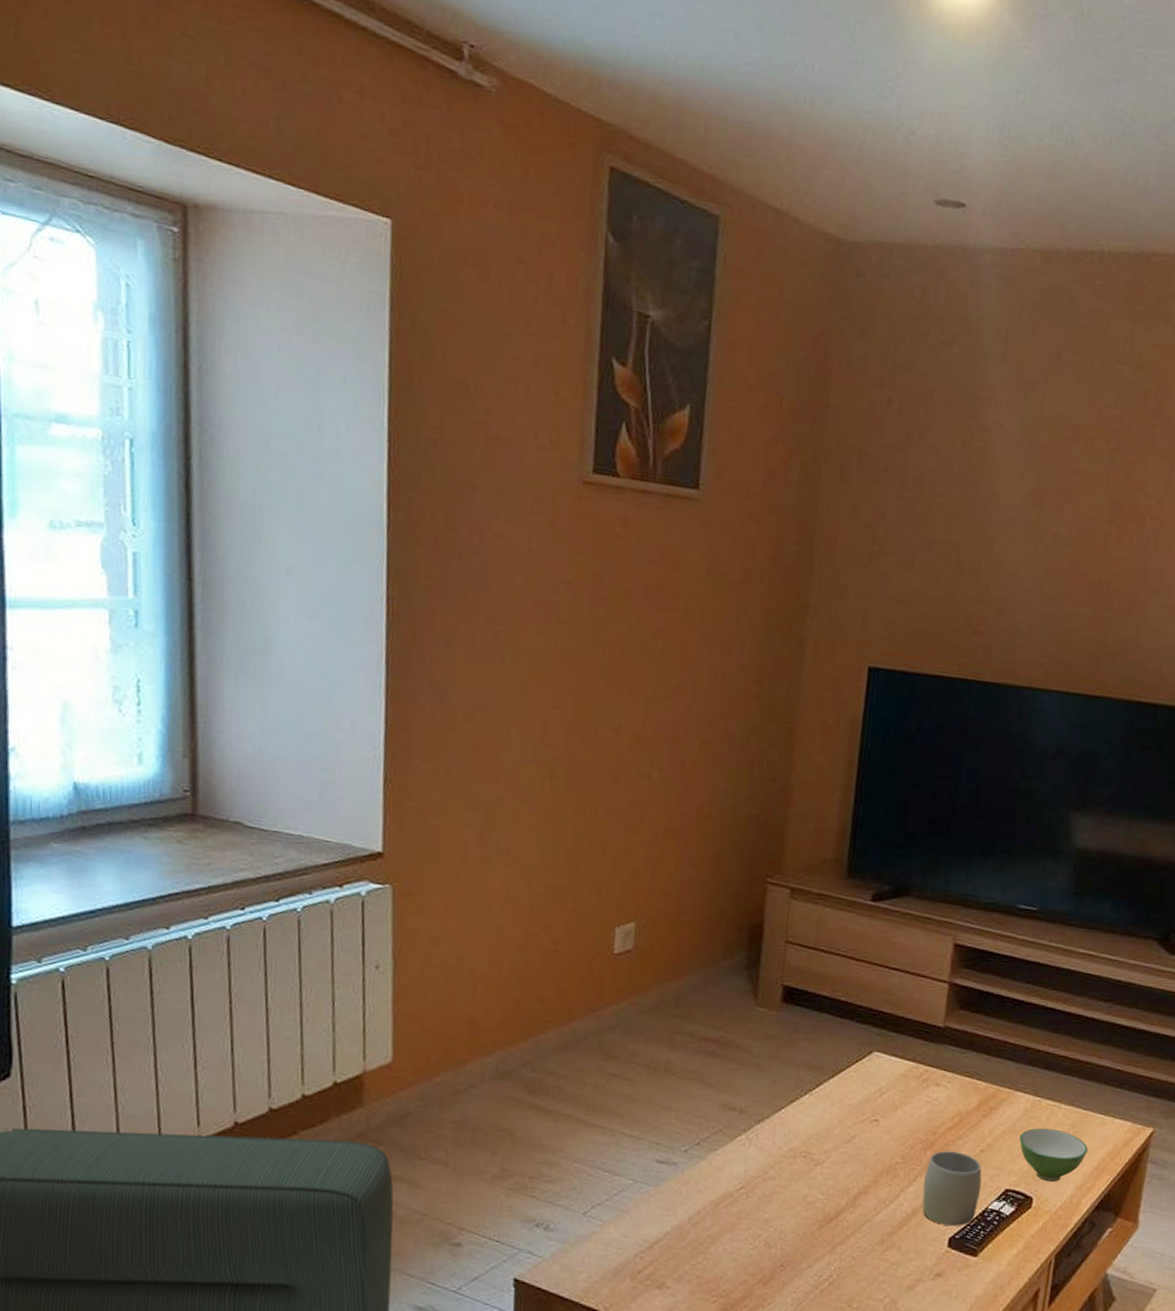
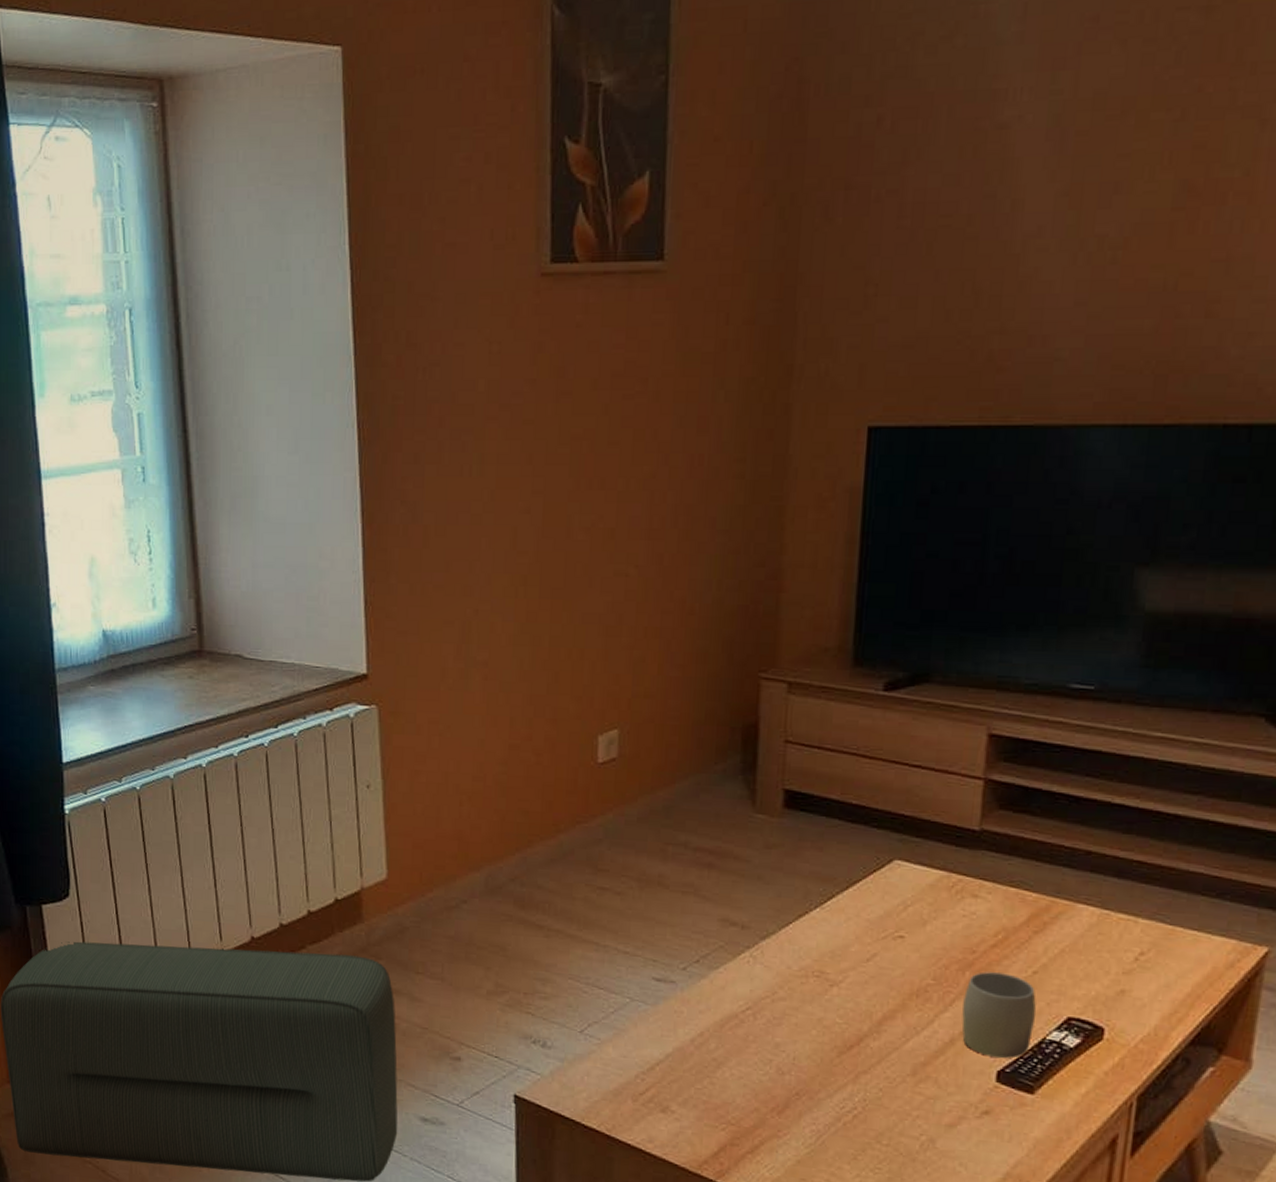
bowl: present [1019,1128,1088,1183] -> none [1083,946,1177,1011]

